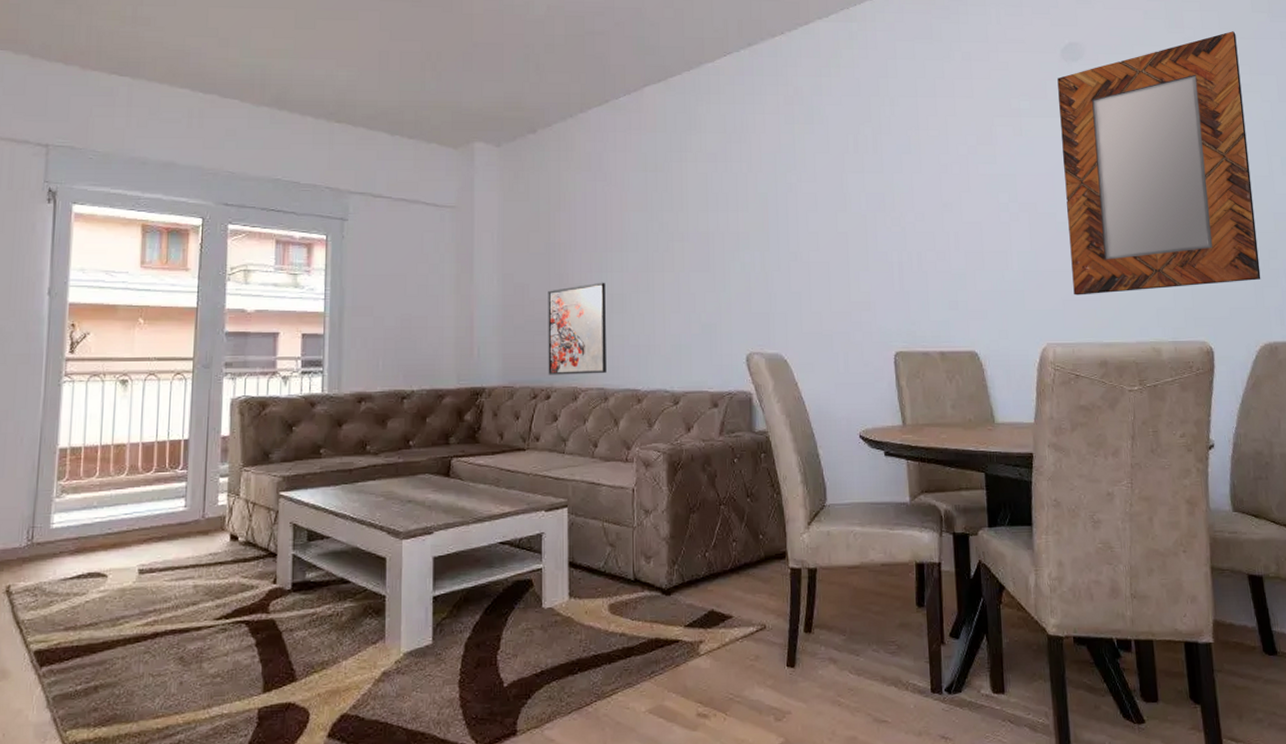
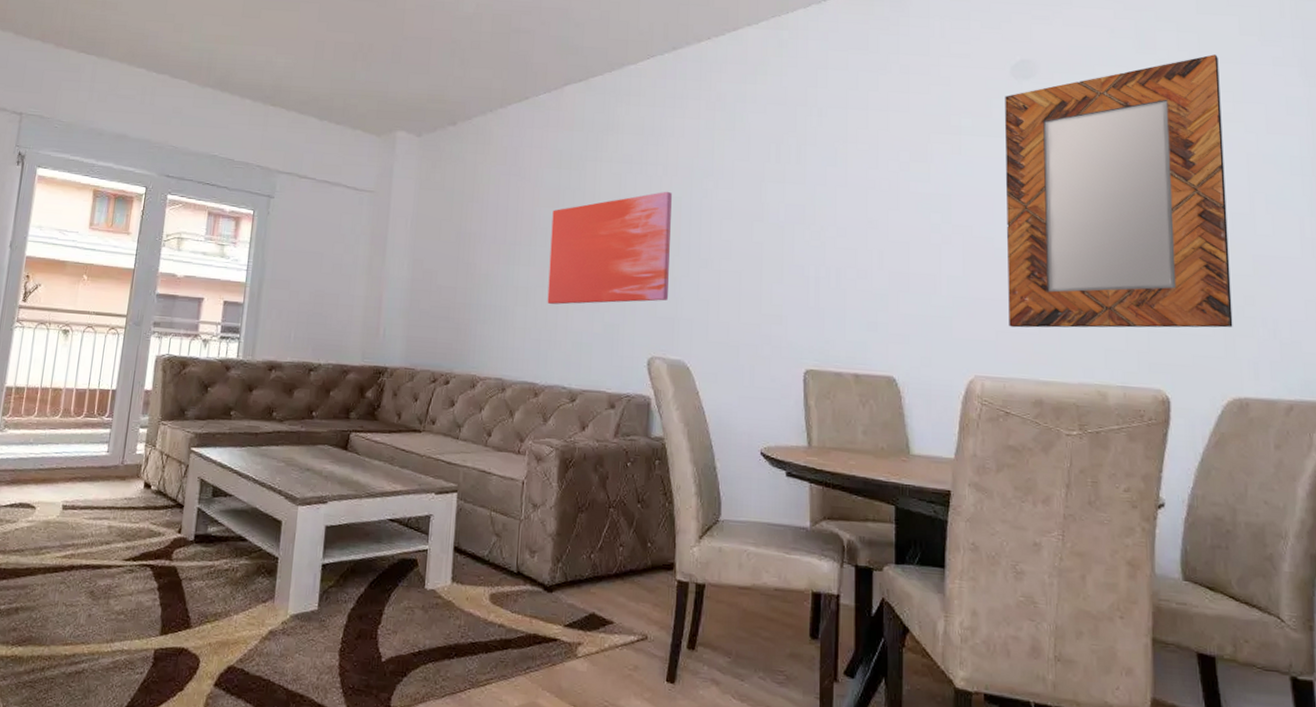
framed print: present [548,282,606,375] -> none [449,274,511,365]
wall art: none [642,187,761,308] -> present [547,191,672,305]

